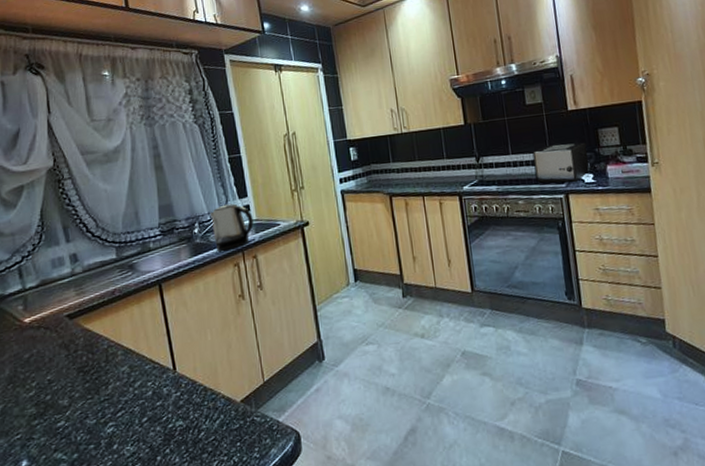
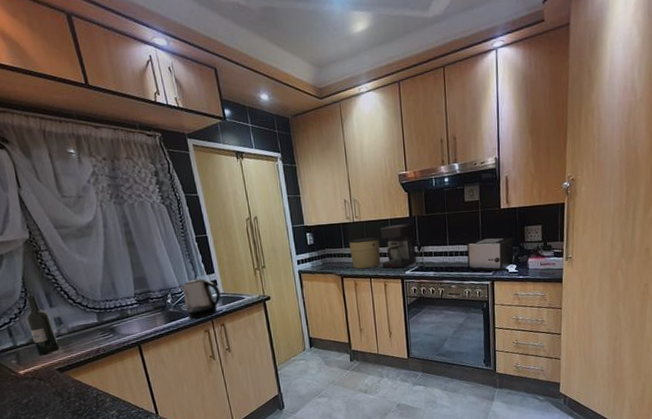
wine bottle: none [39,230,71,300] -> present [26,296,60,356]
bucket: none [396,148,435,186] -> present [348,237,382,269]
coffee maker: none [432,132,475,184] -> present [380,223,416,269]

